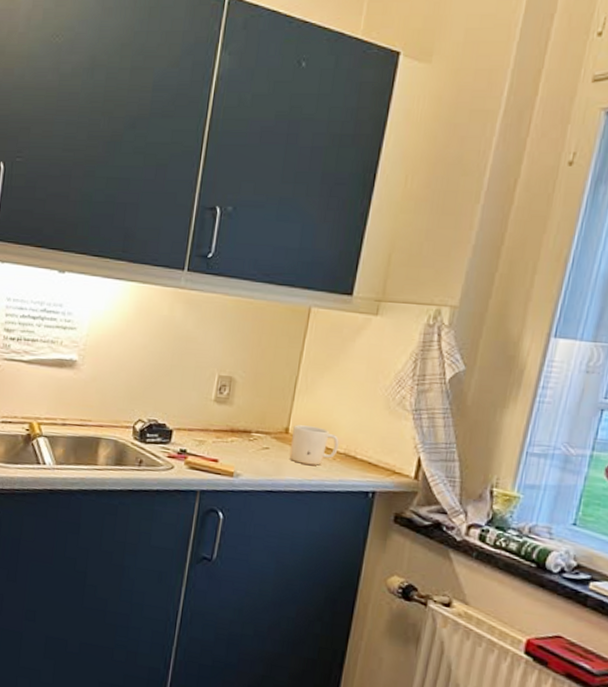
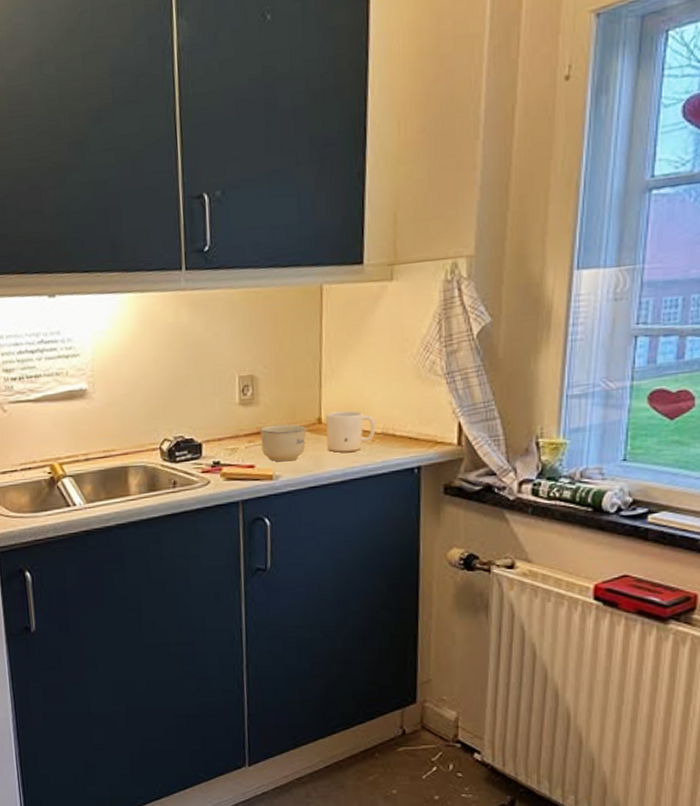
cup: none [227,425,273,463] -> present [260,424,307,462]

